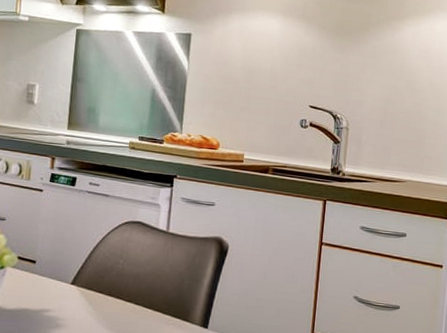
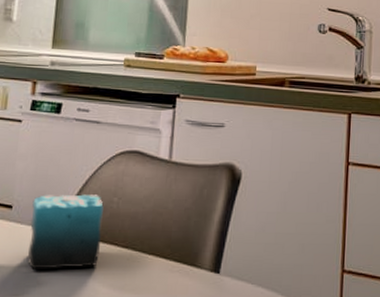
candle: none [48,240,111,316] -> present [27,177,104,270]

